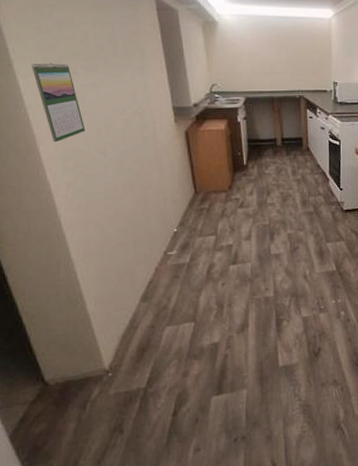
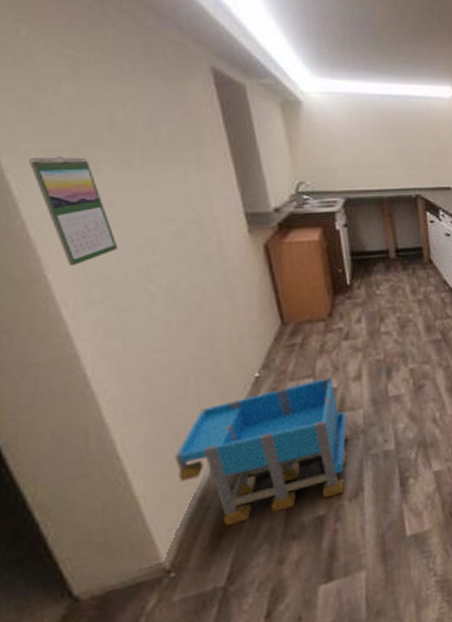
storage bin: none [116,236,239,343] -> present [175,377,347,527]

